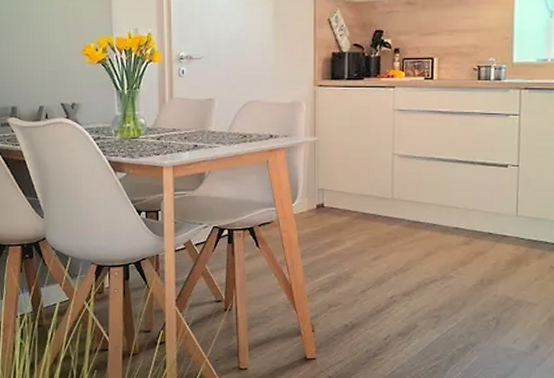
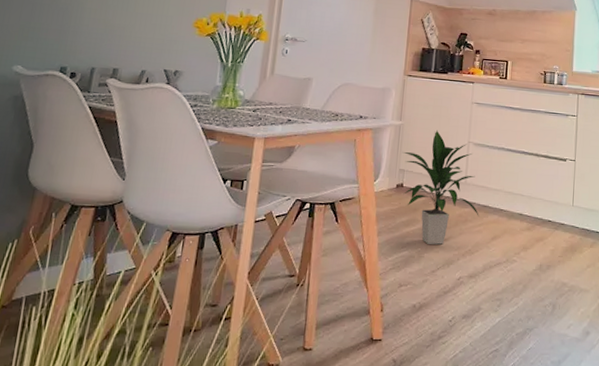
indoor plant: none [319,143,410,264] -> present [402,130,479,245]

